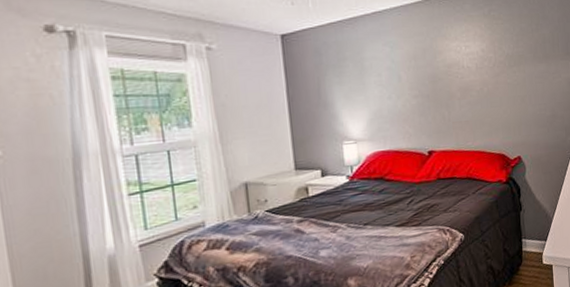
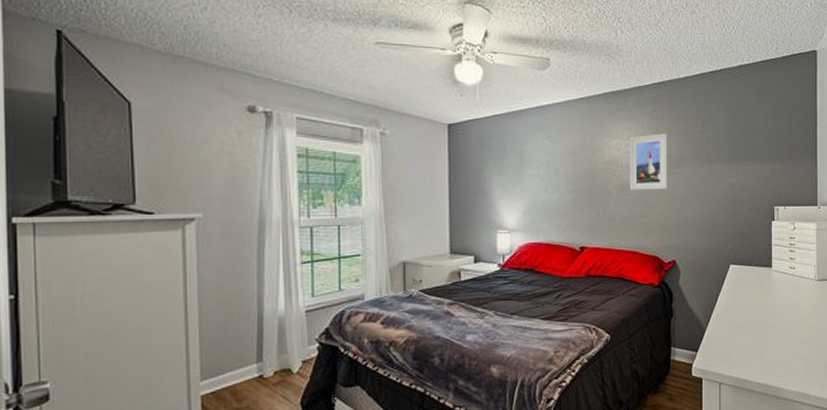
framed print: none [468,33,509,91] -> present [629,134,668,190]

